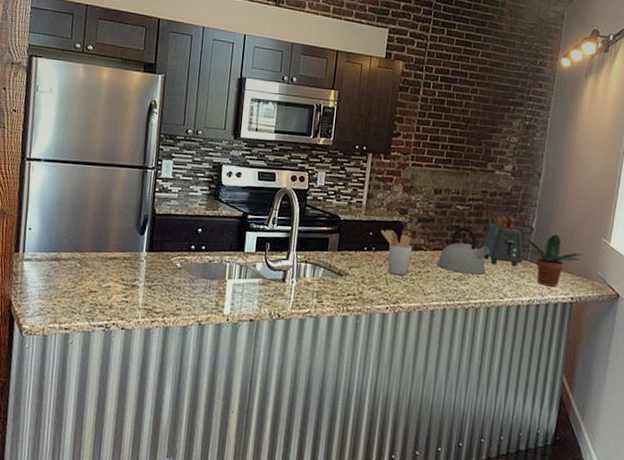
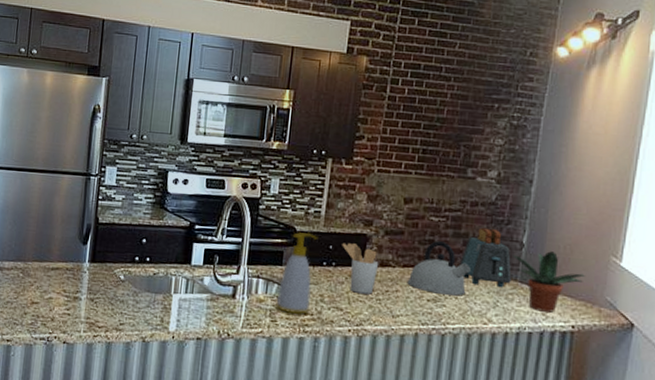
soap bottle: none [322,220,359,296] -> present [275,232,317,315]

